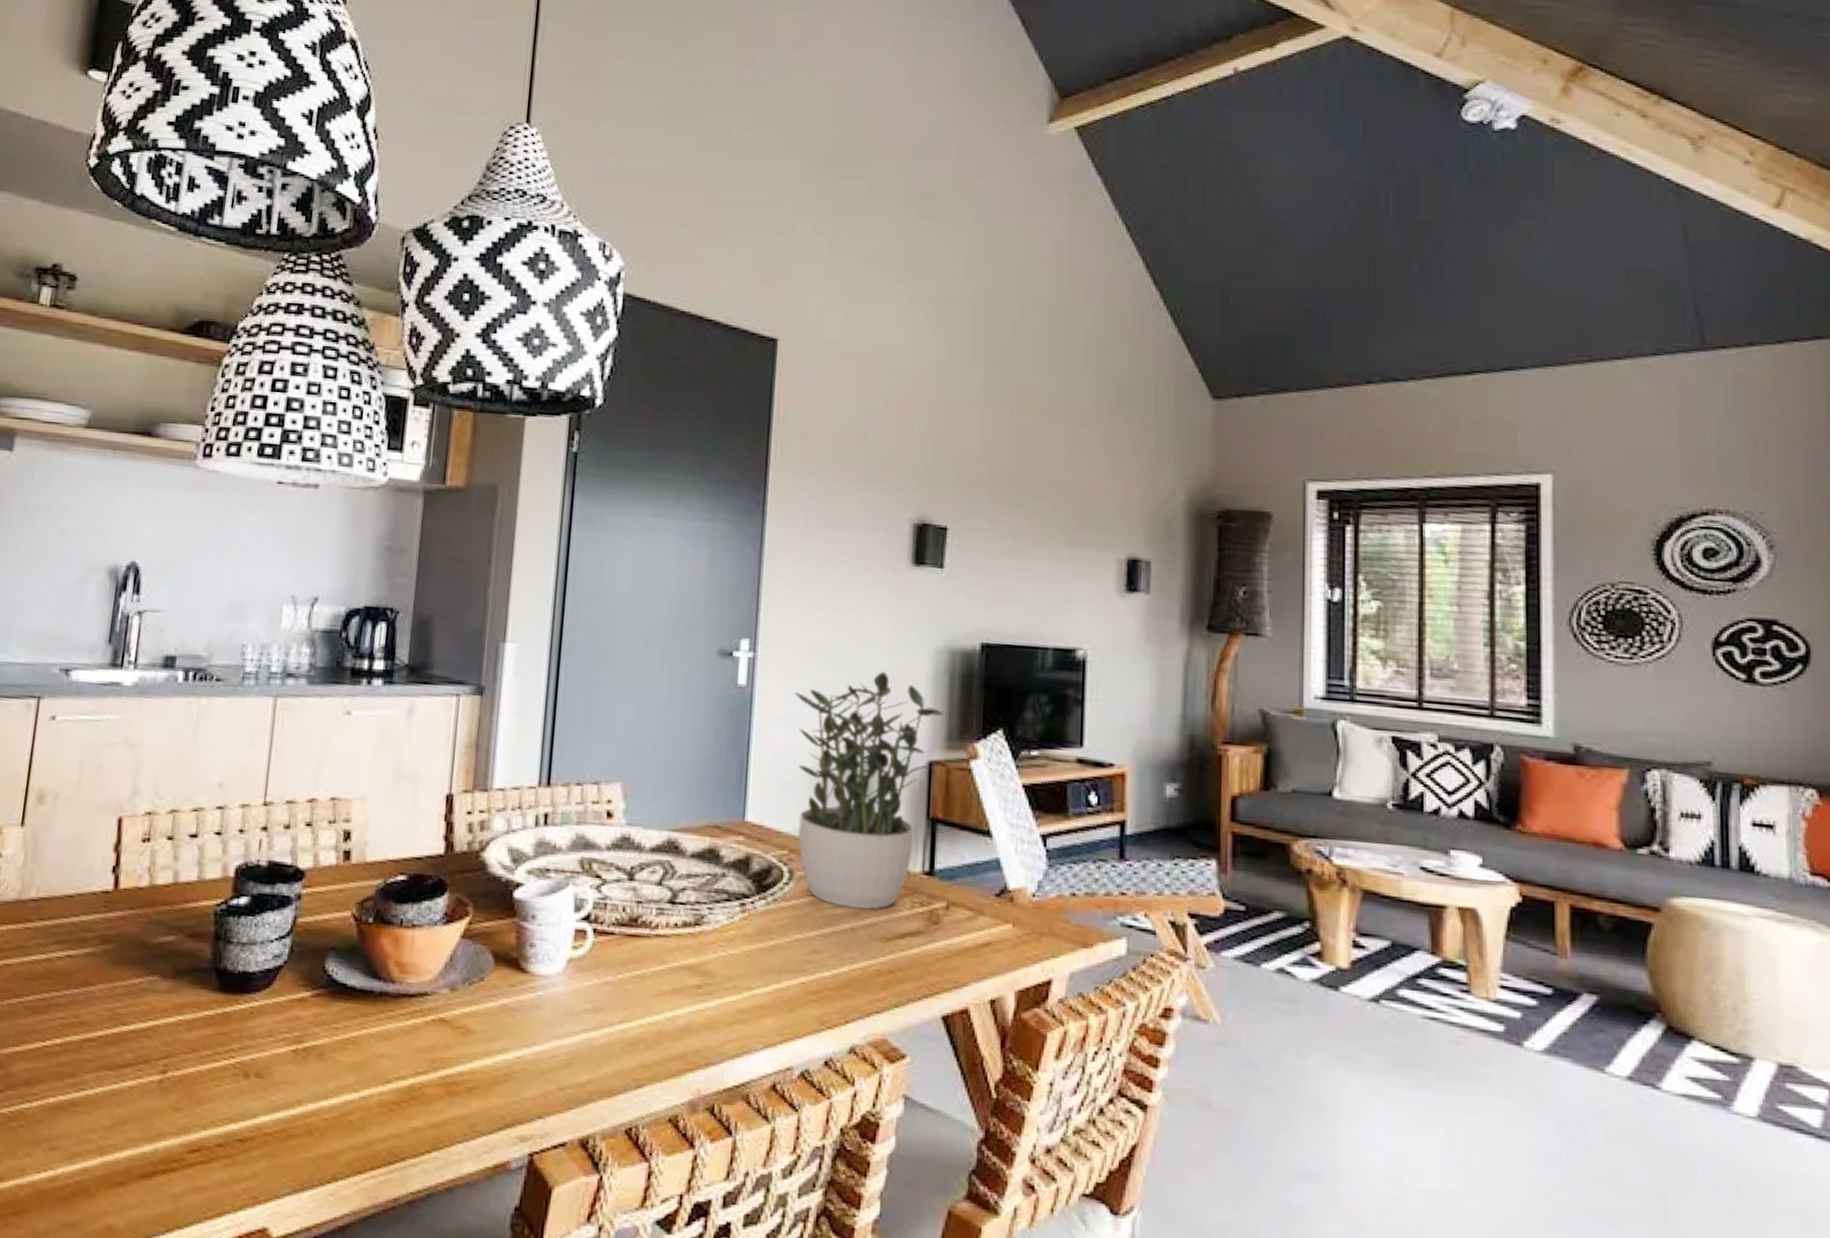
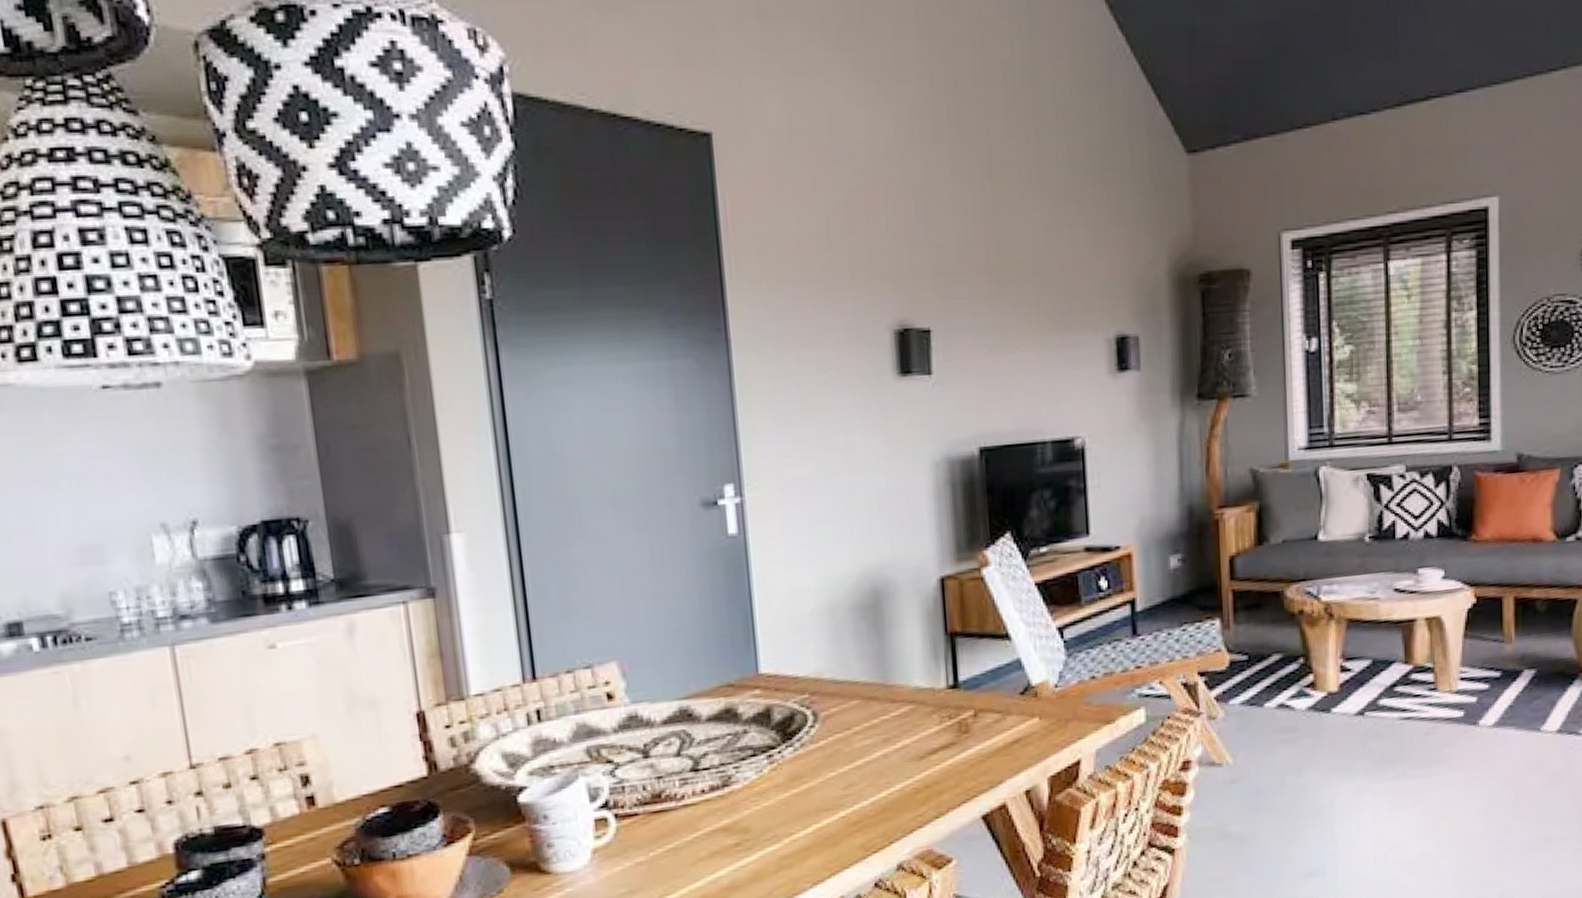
potted plant: present [794,671,944,910] -> none [791,493,950,737]

